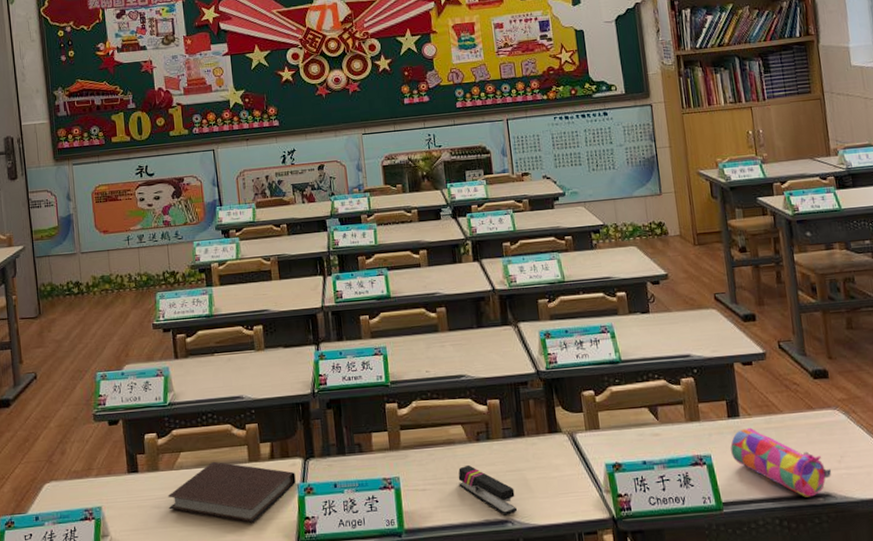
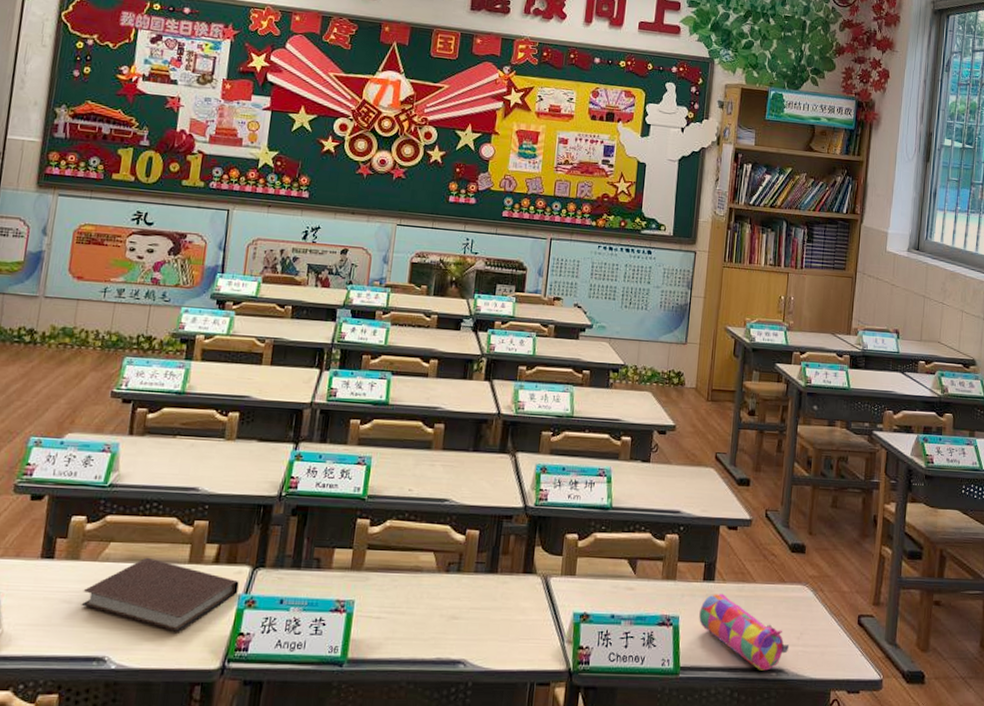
stapler: present [458,465,518,516] -> none [417,597,475,656]

